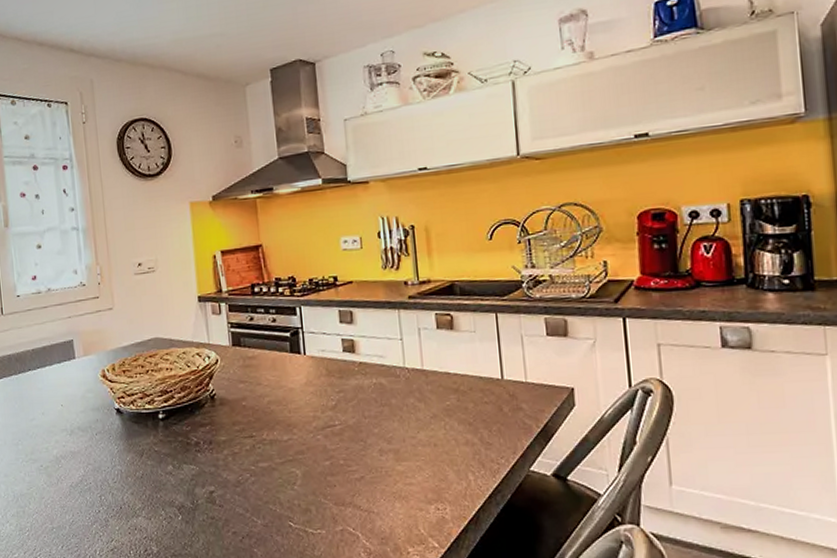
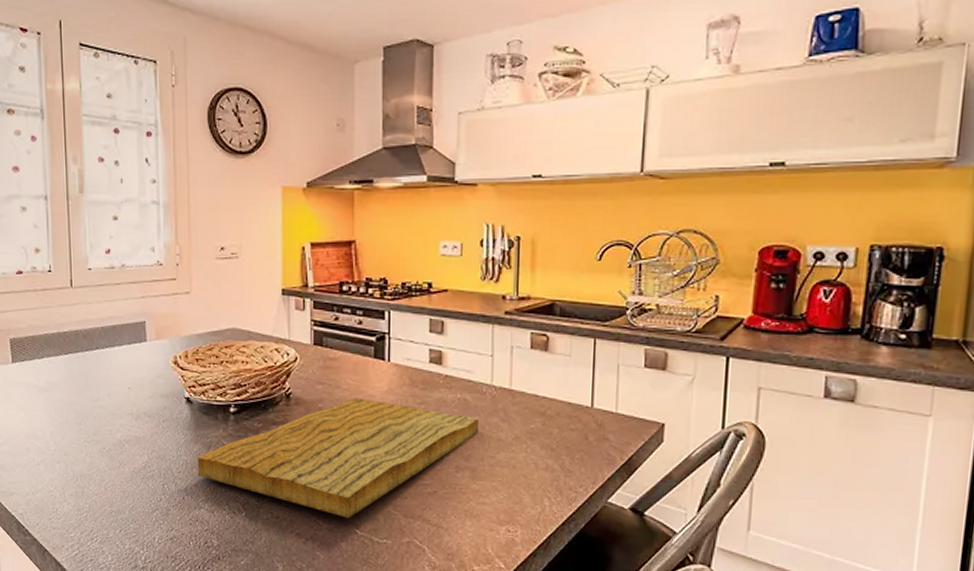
cutting board: none [131,392,398,512] -> present [197,398,480,519]

